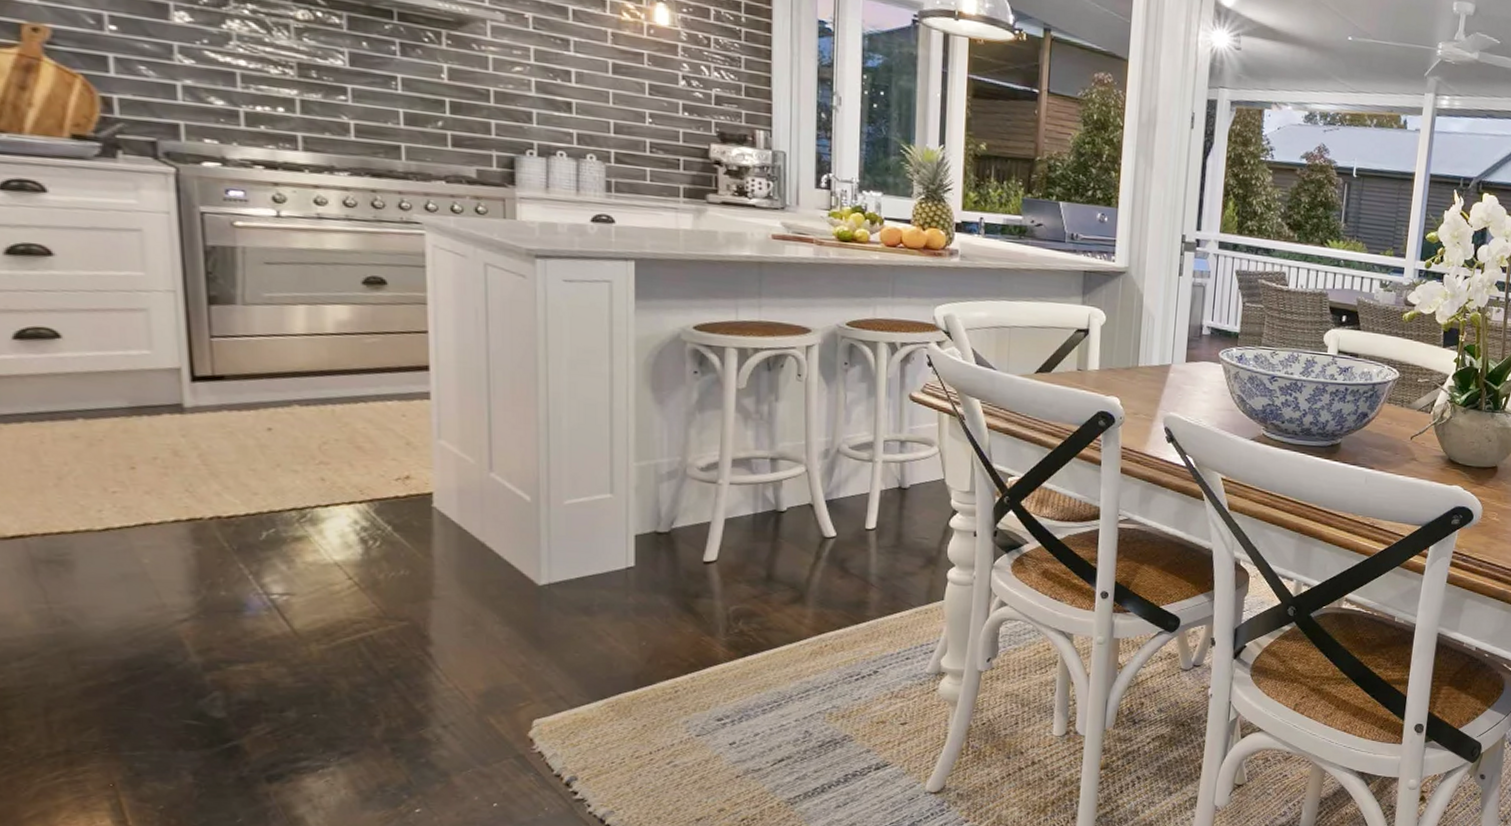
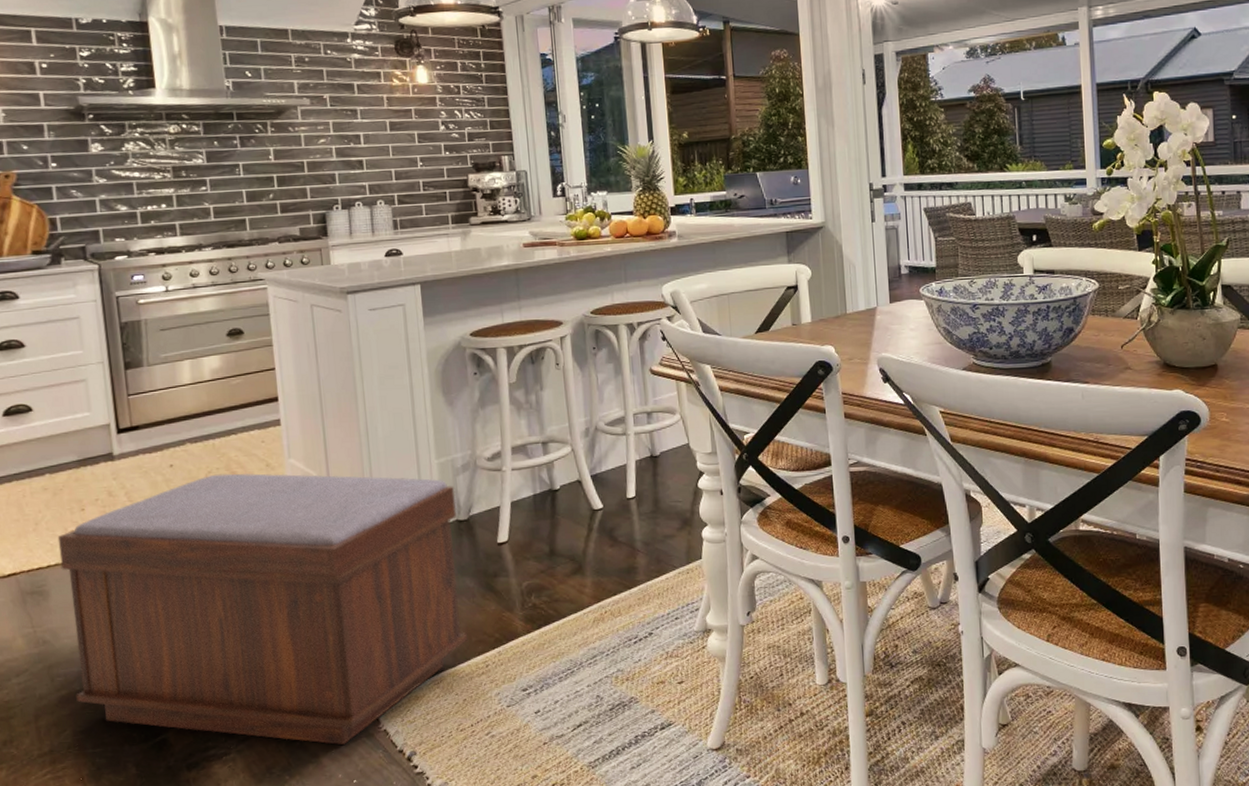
bench: none [91,445,656,765] -> present [57,473,467,745]

